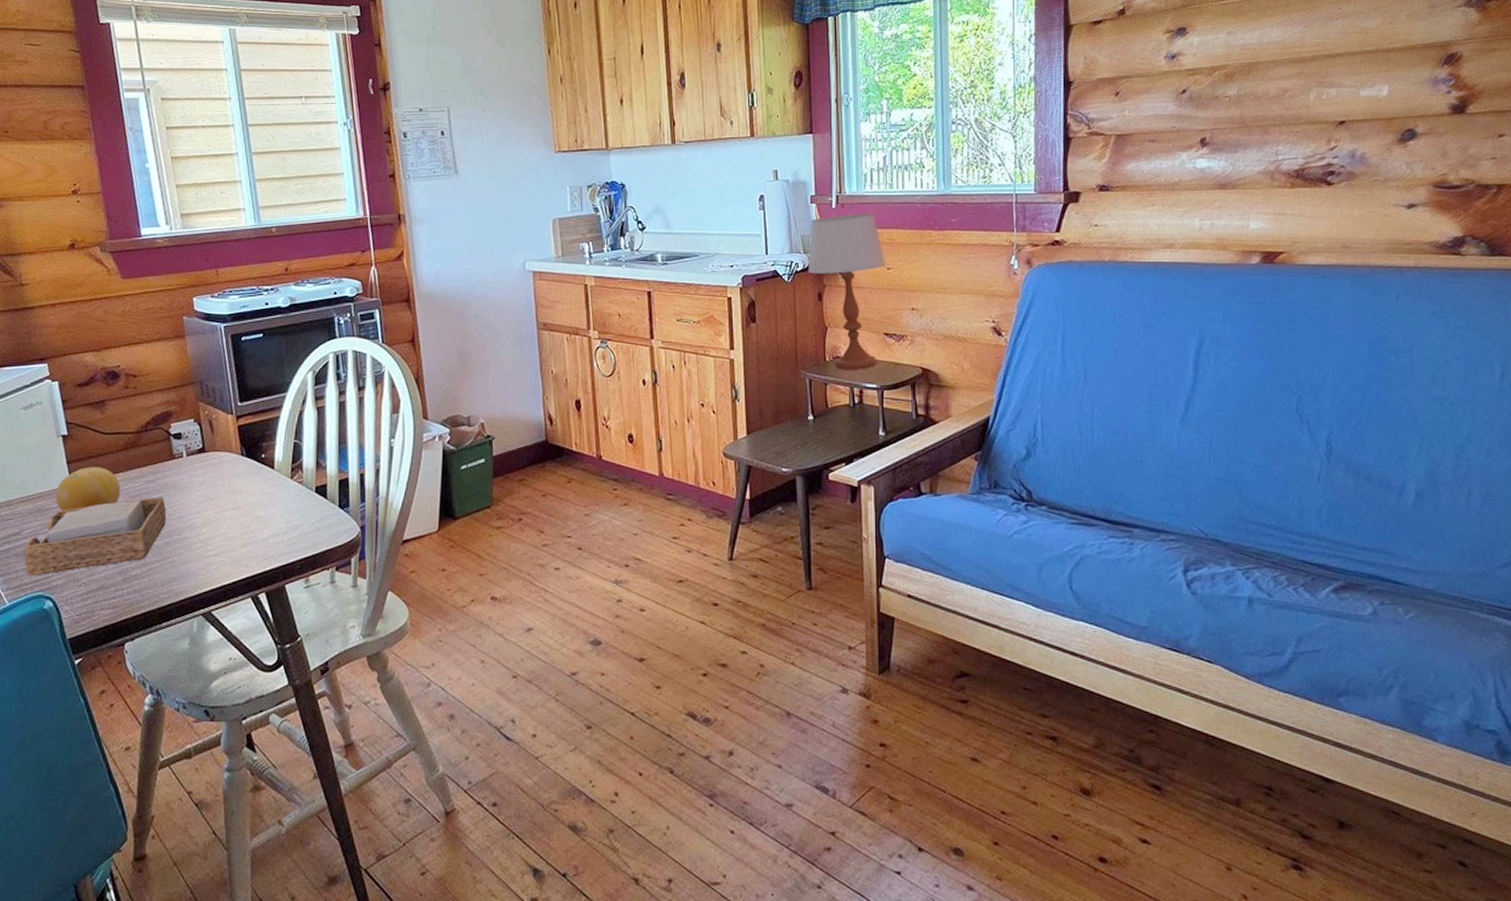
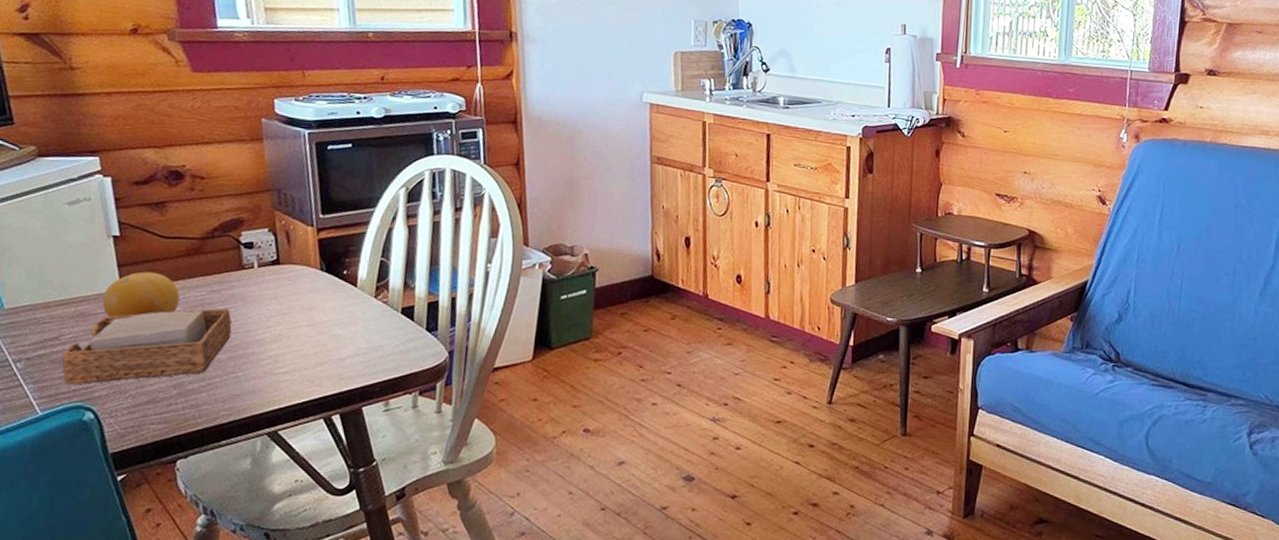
table lamp: present [808,213,887,370] -> none [928,75,1004,228]

